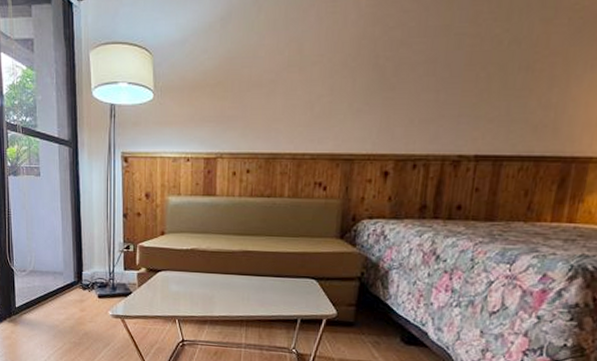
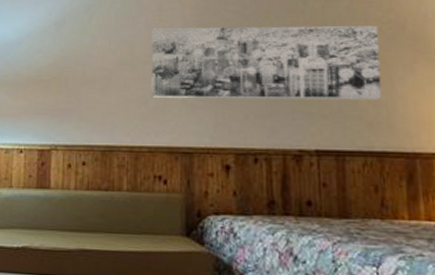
wall art: none [317,15,569,103] -> present [151,26,382,100]

